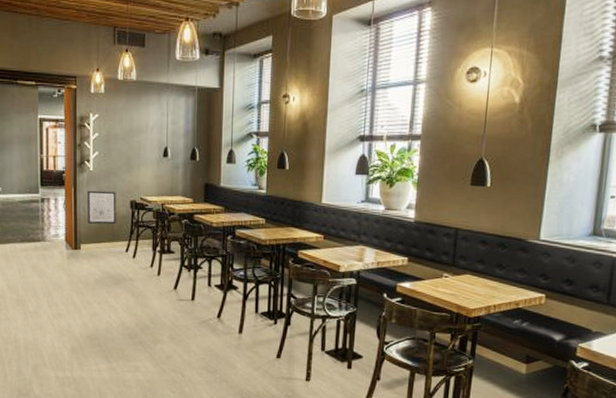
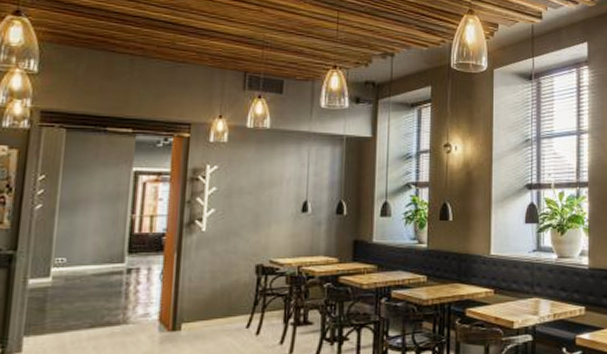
wall art: present [88,190,116,225] -> none [194,255,237,296]

